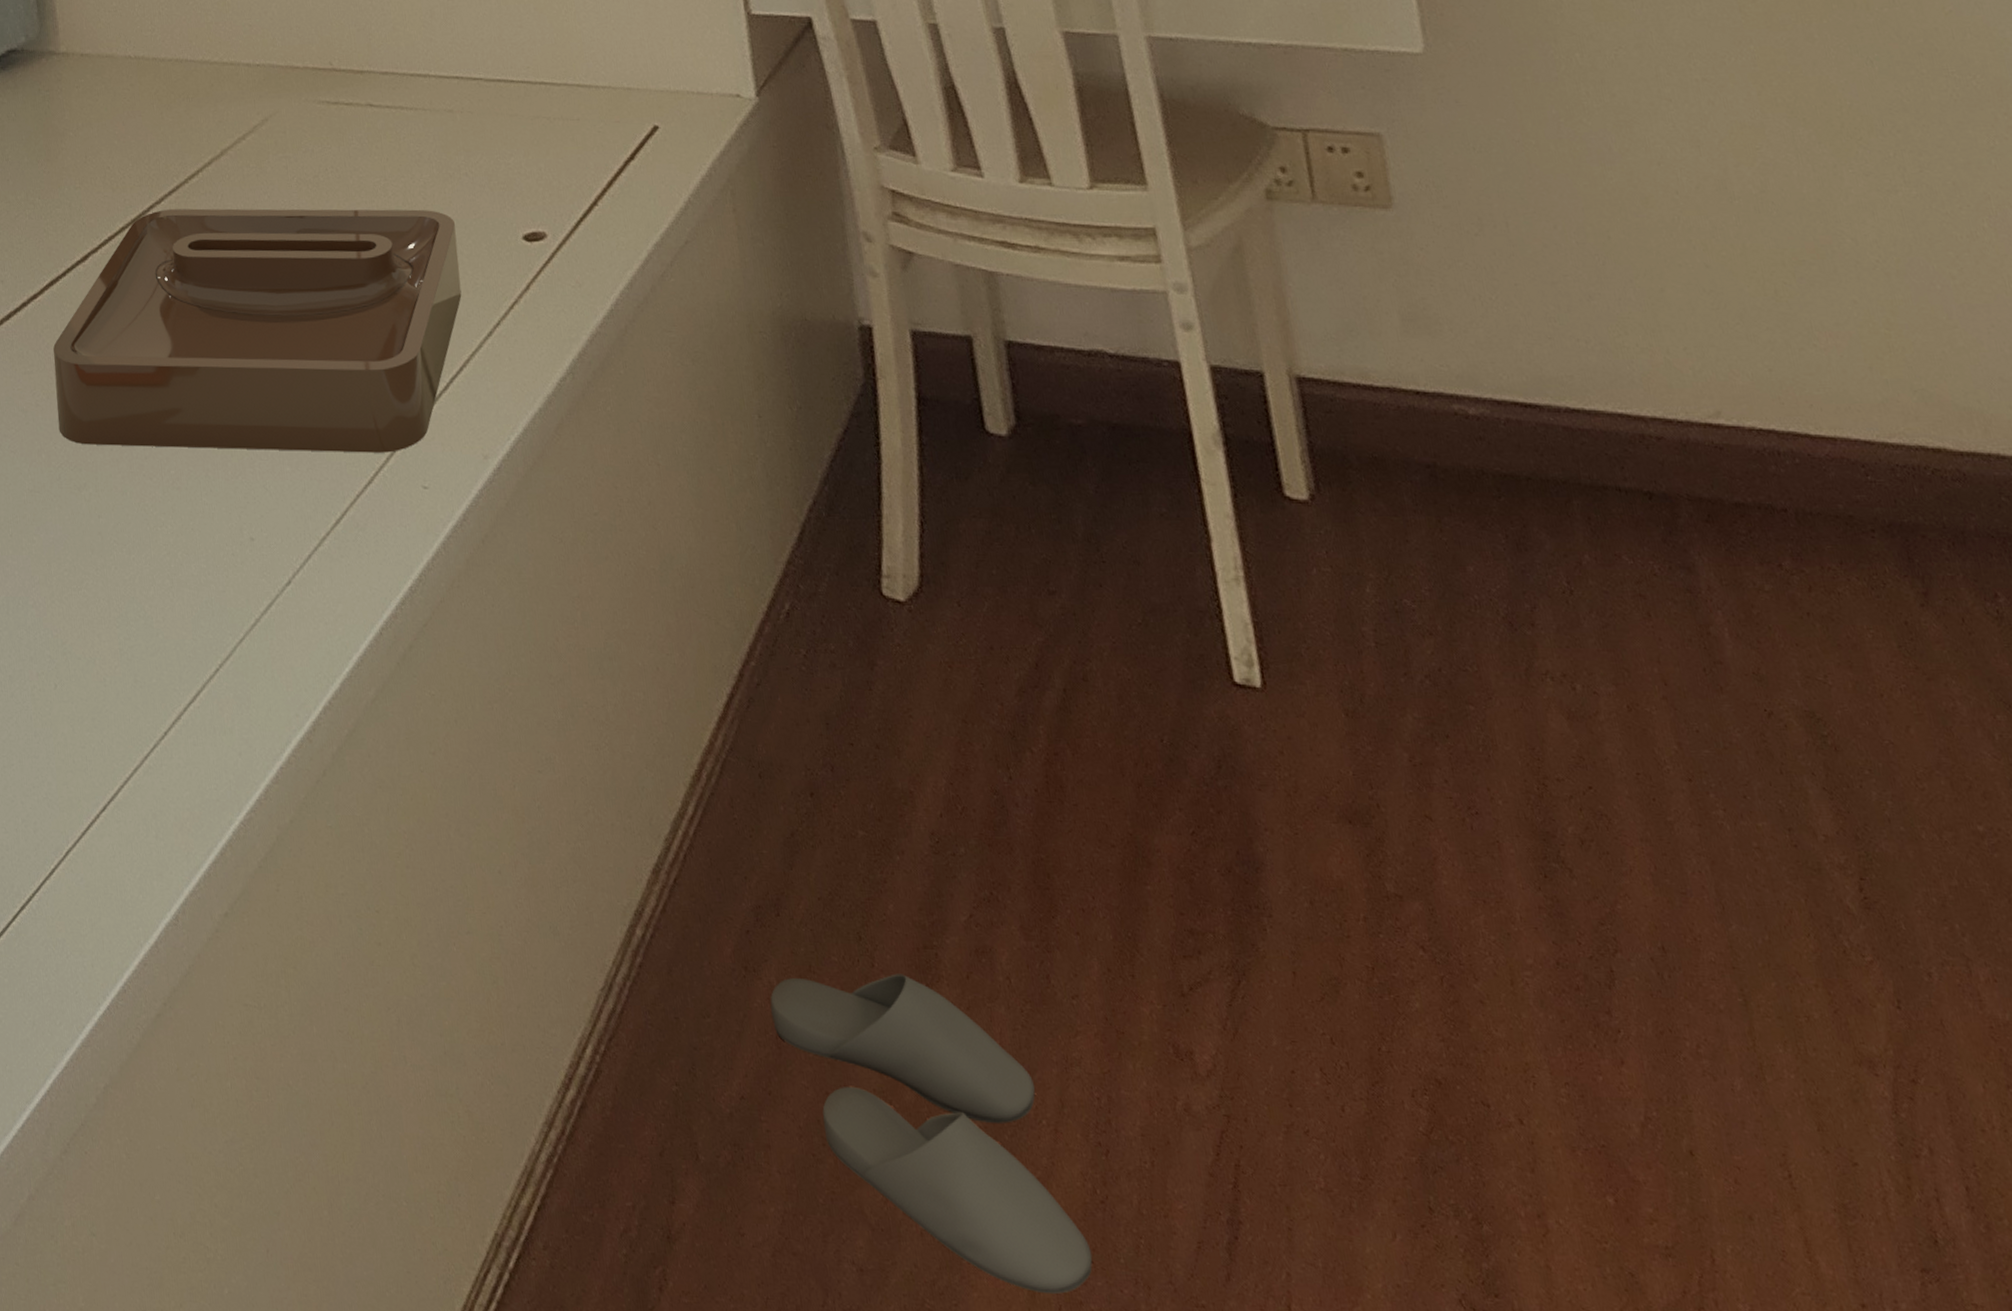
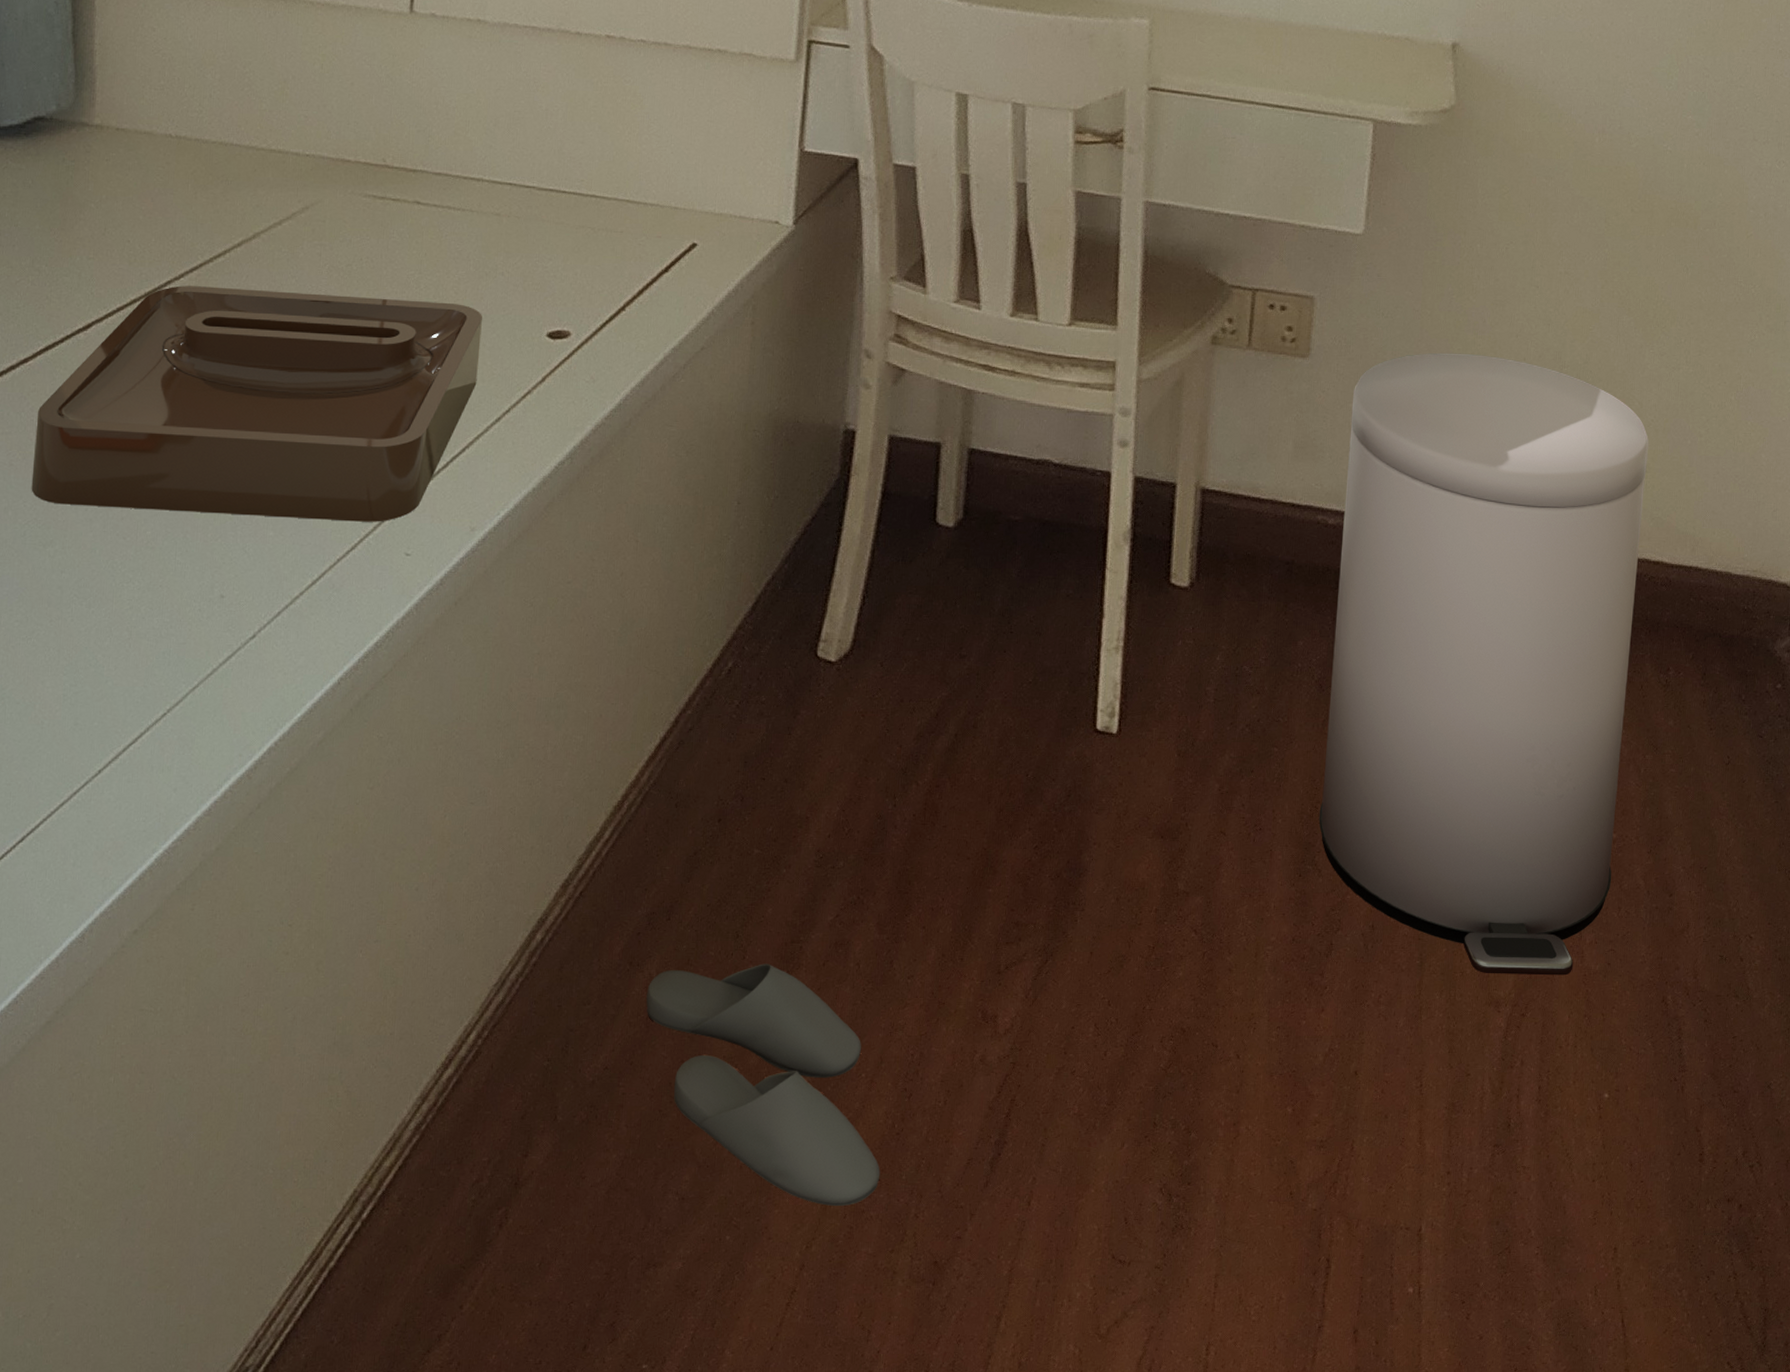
pedal bin: none [1459,190,1995,1027] -> present [1319,352,1649,976]

